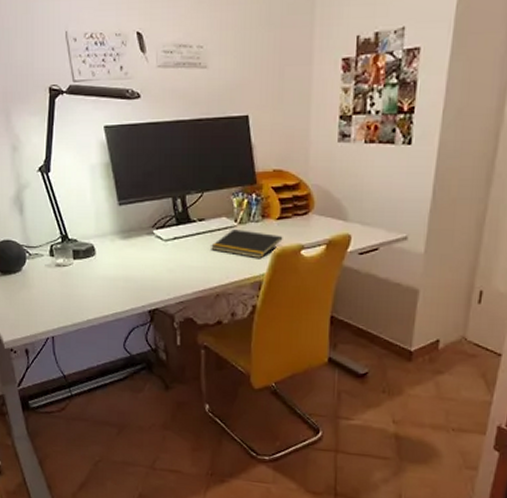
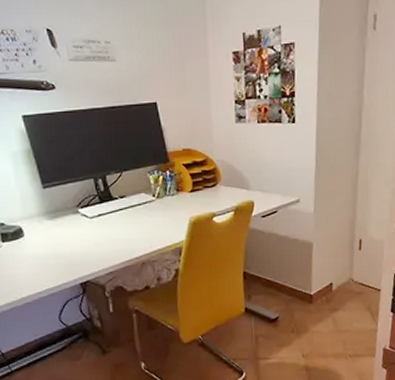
notepad: present [211,229,283,259] -> none [133,203,197,228]

